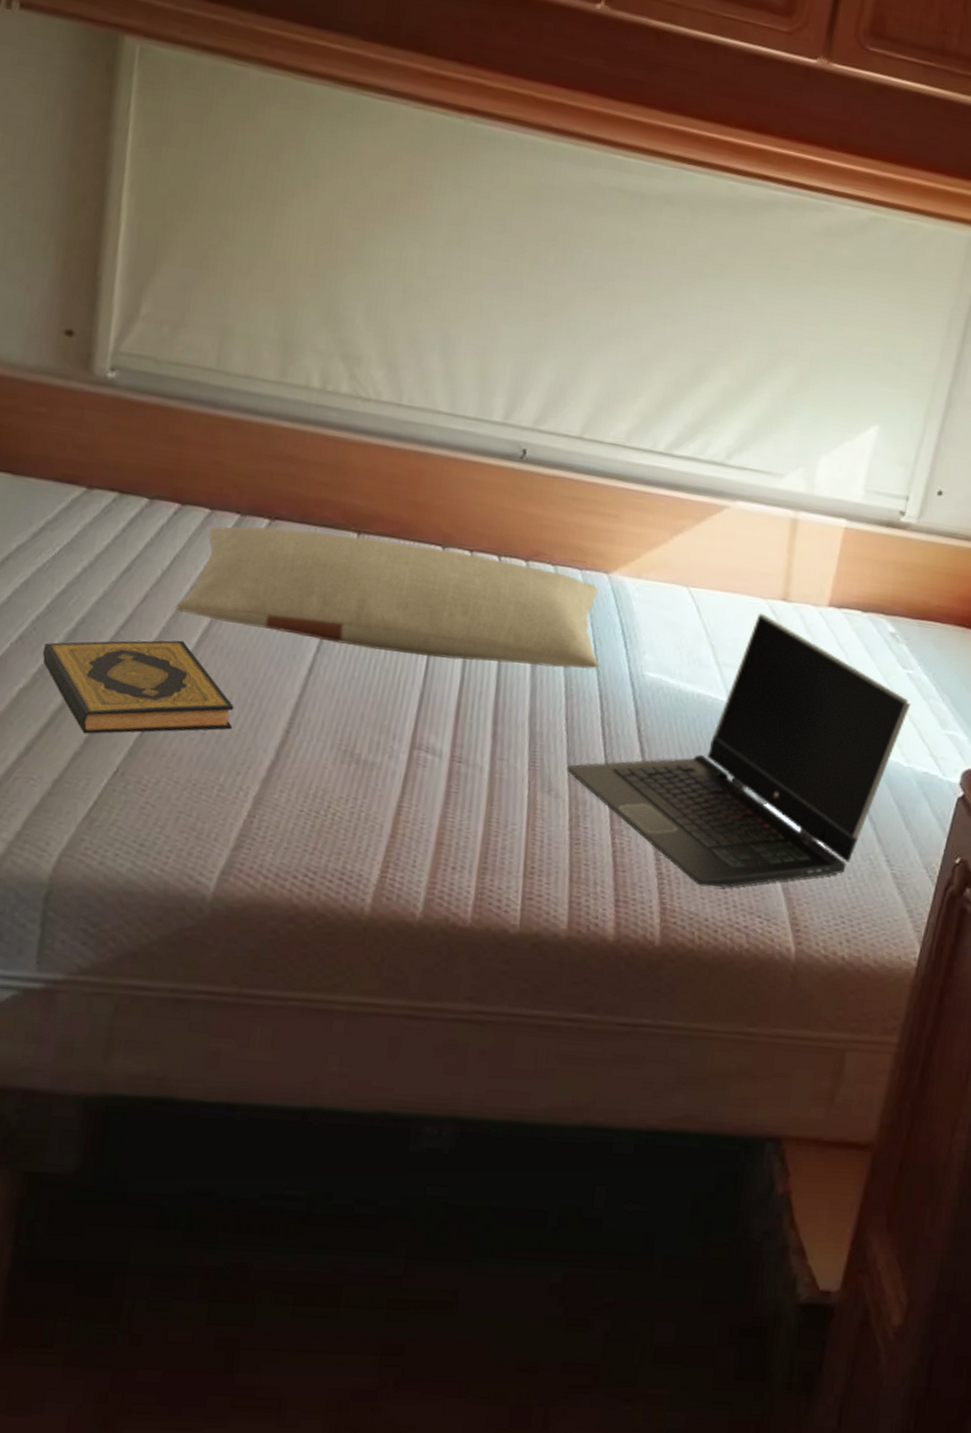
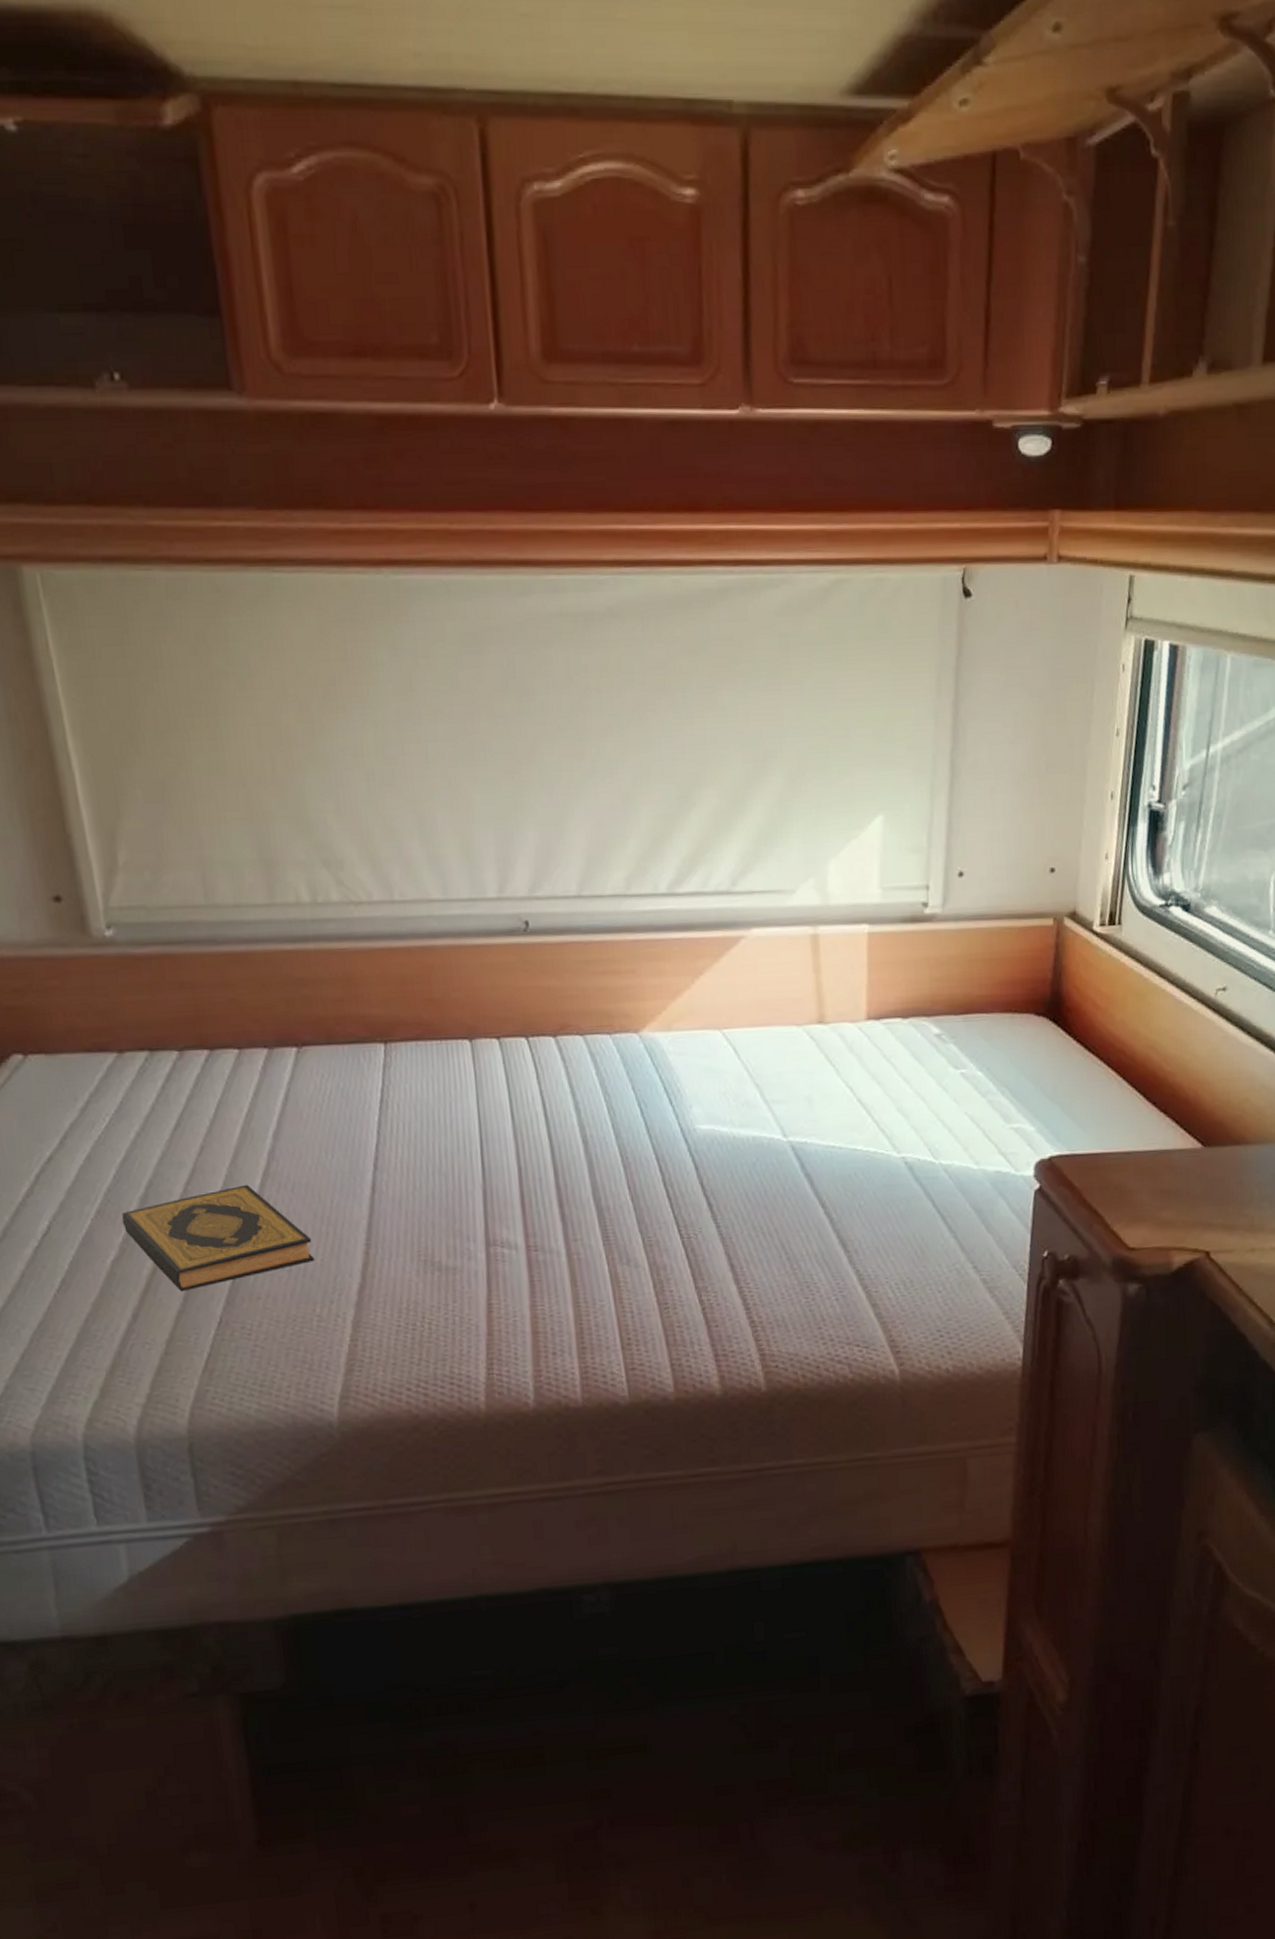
pillow: present [175,526,599,670] -> none [231,1040,649,1158]
laptop computer: present [567,612,911,887] -> none [640,1041,970,1327]

